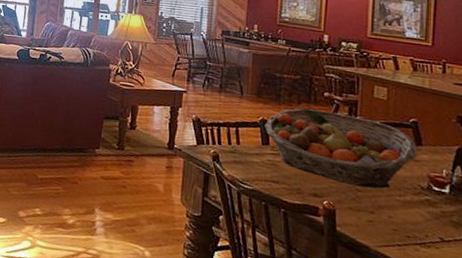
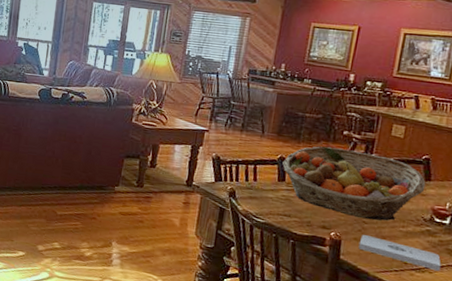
notepad: none [355,204,447,246] -> present [358,235,441,271]

